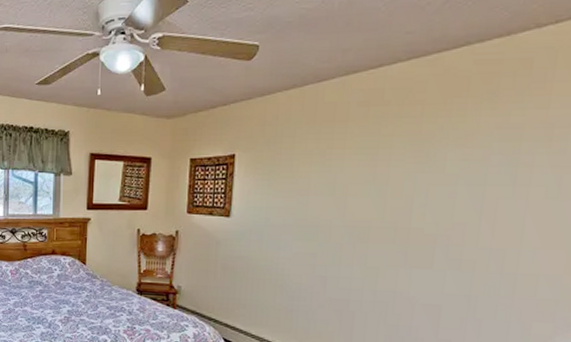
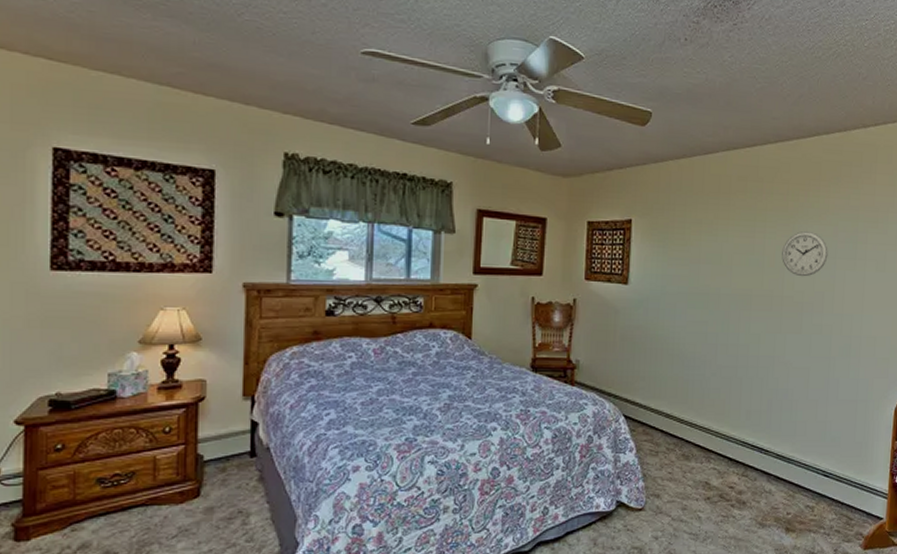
wall clock: none [410,157,475,207] -> present [782,231,828,277]

